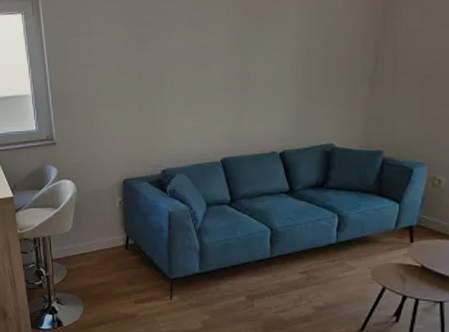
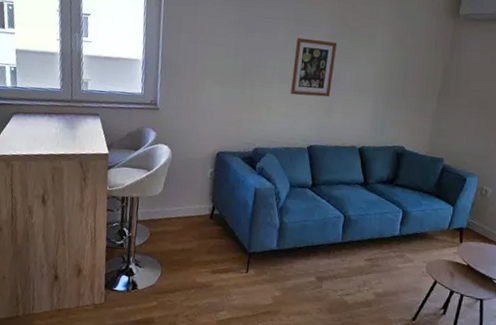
wall art: none [194,37,243,106] -> present [290,37,338,97]

